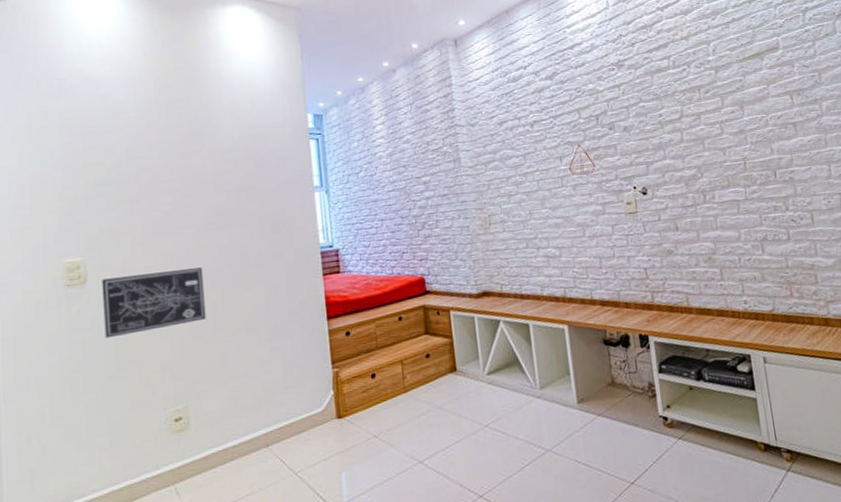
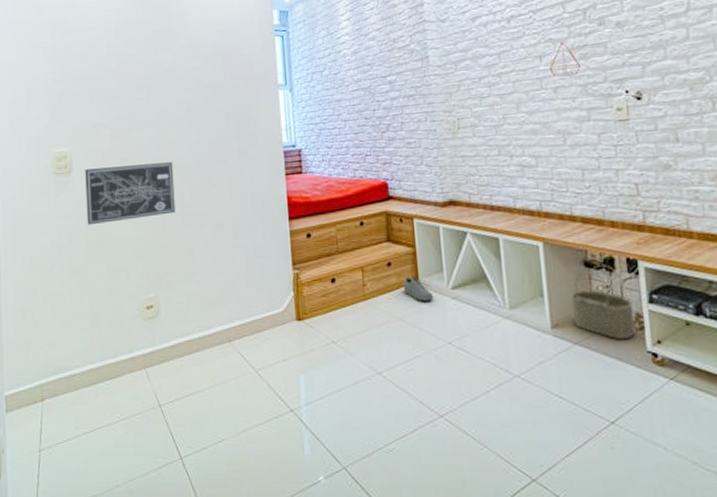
shoe: none [442,366,470,389] -> present [403,276,433,301]
wicker basket: none [593,341,648,408] -> present [571,264,635,340]

